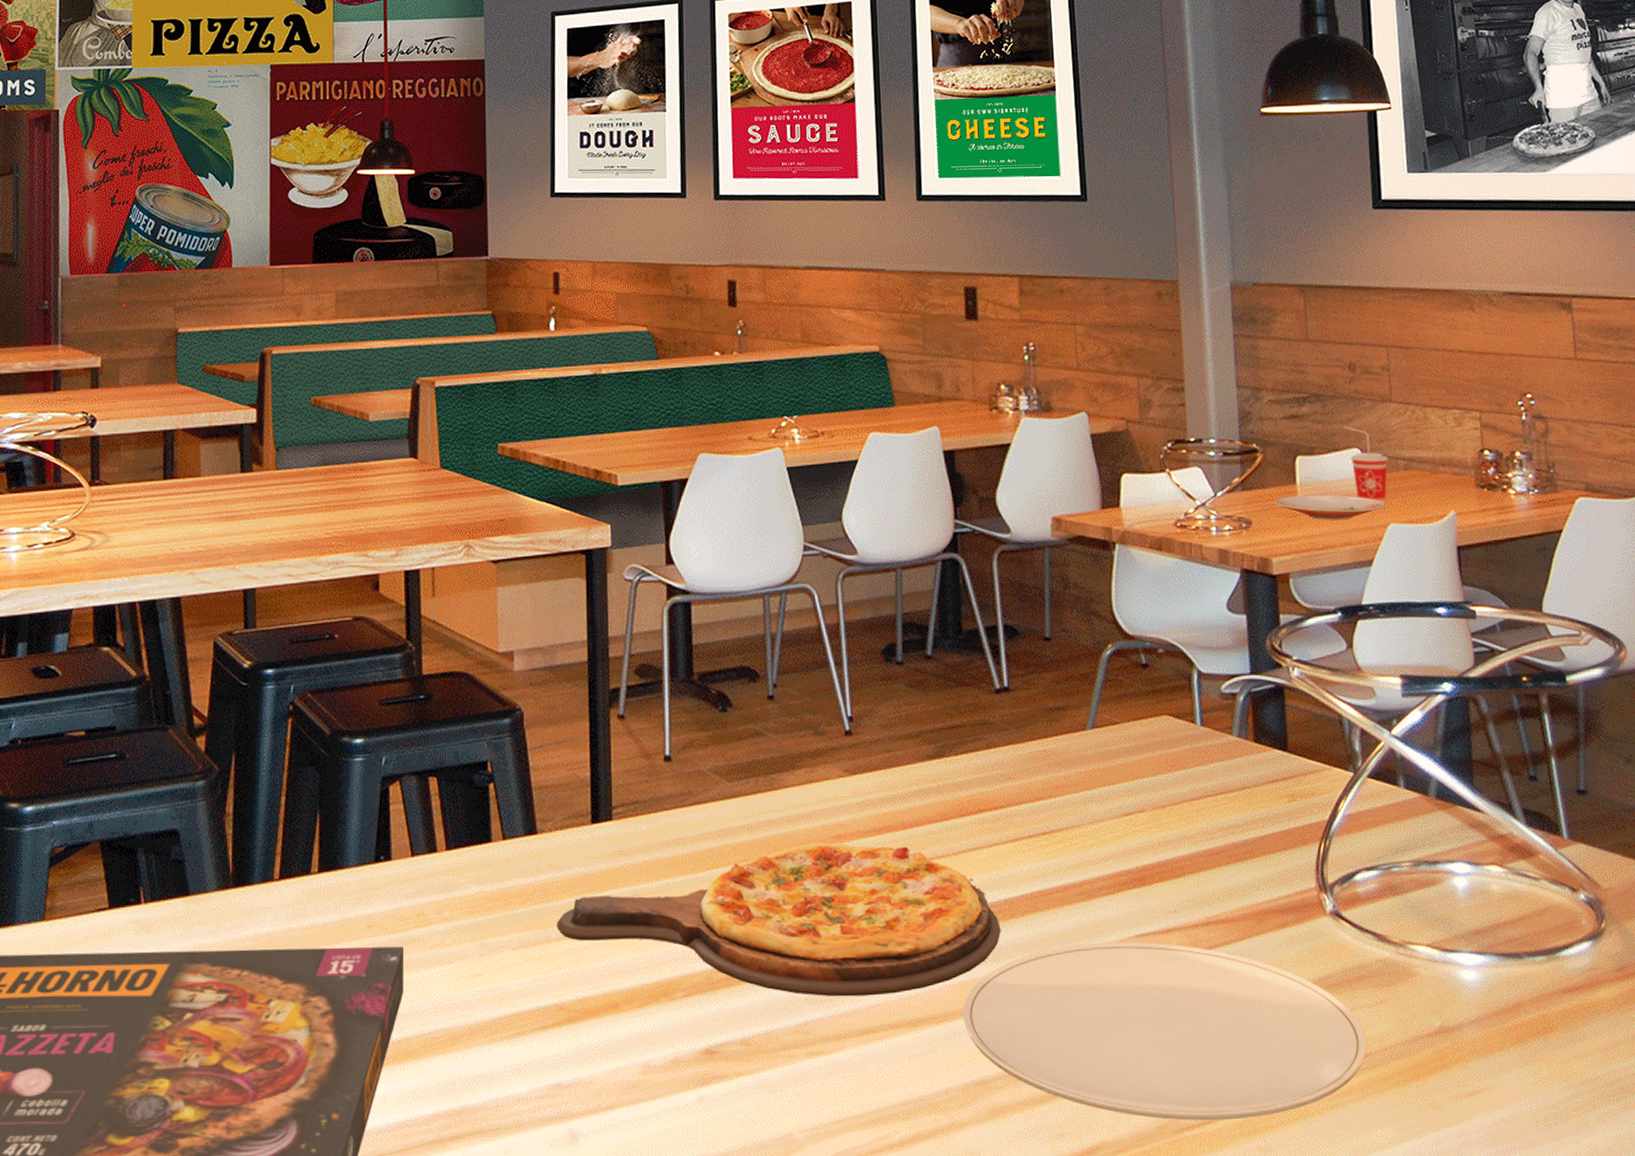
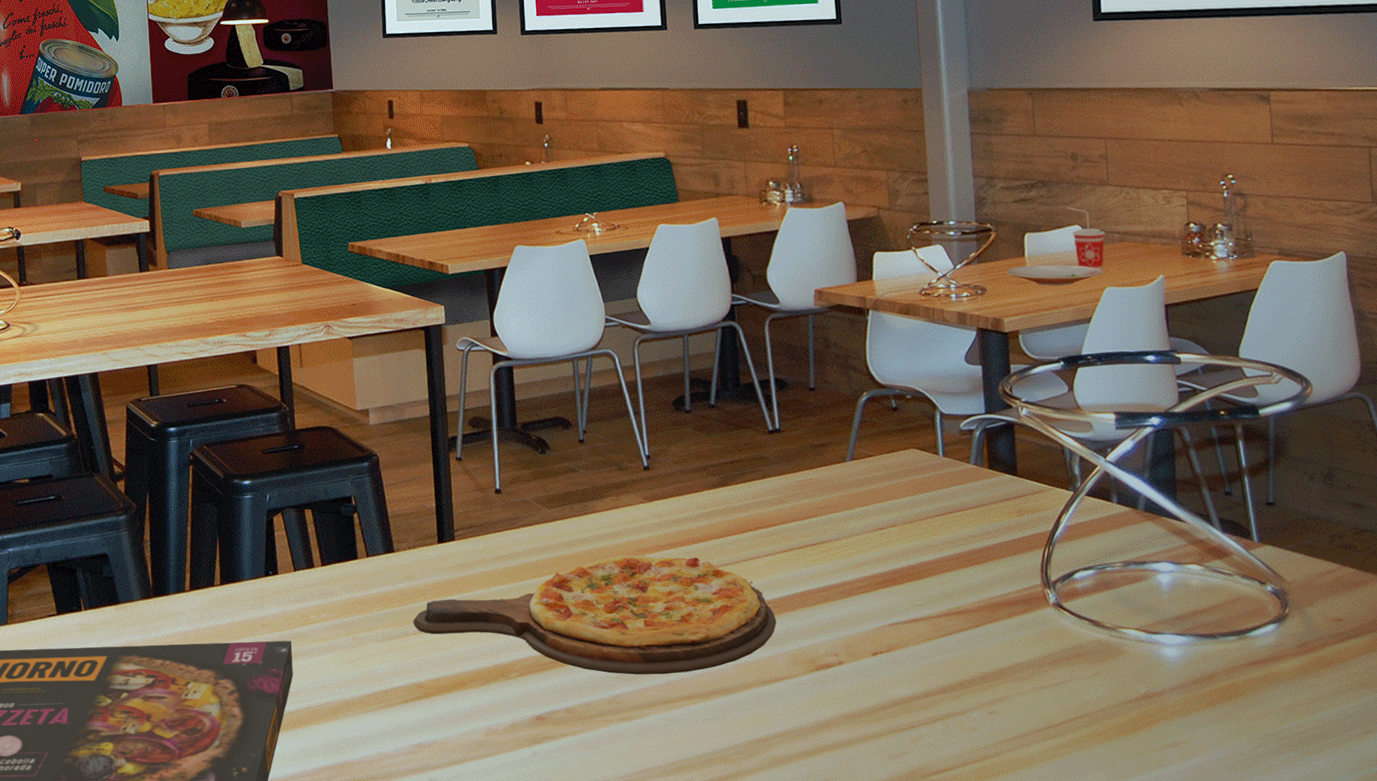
plate: present [962,942,1367,1121] -> none [745,629,1083,768]

